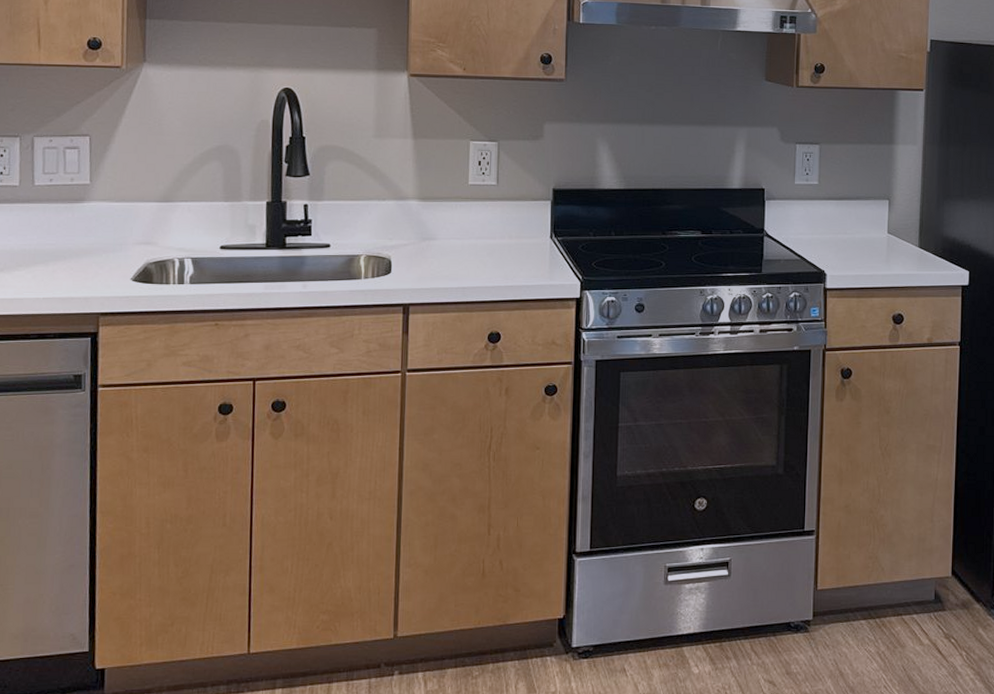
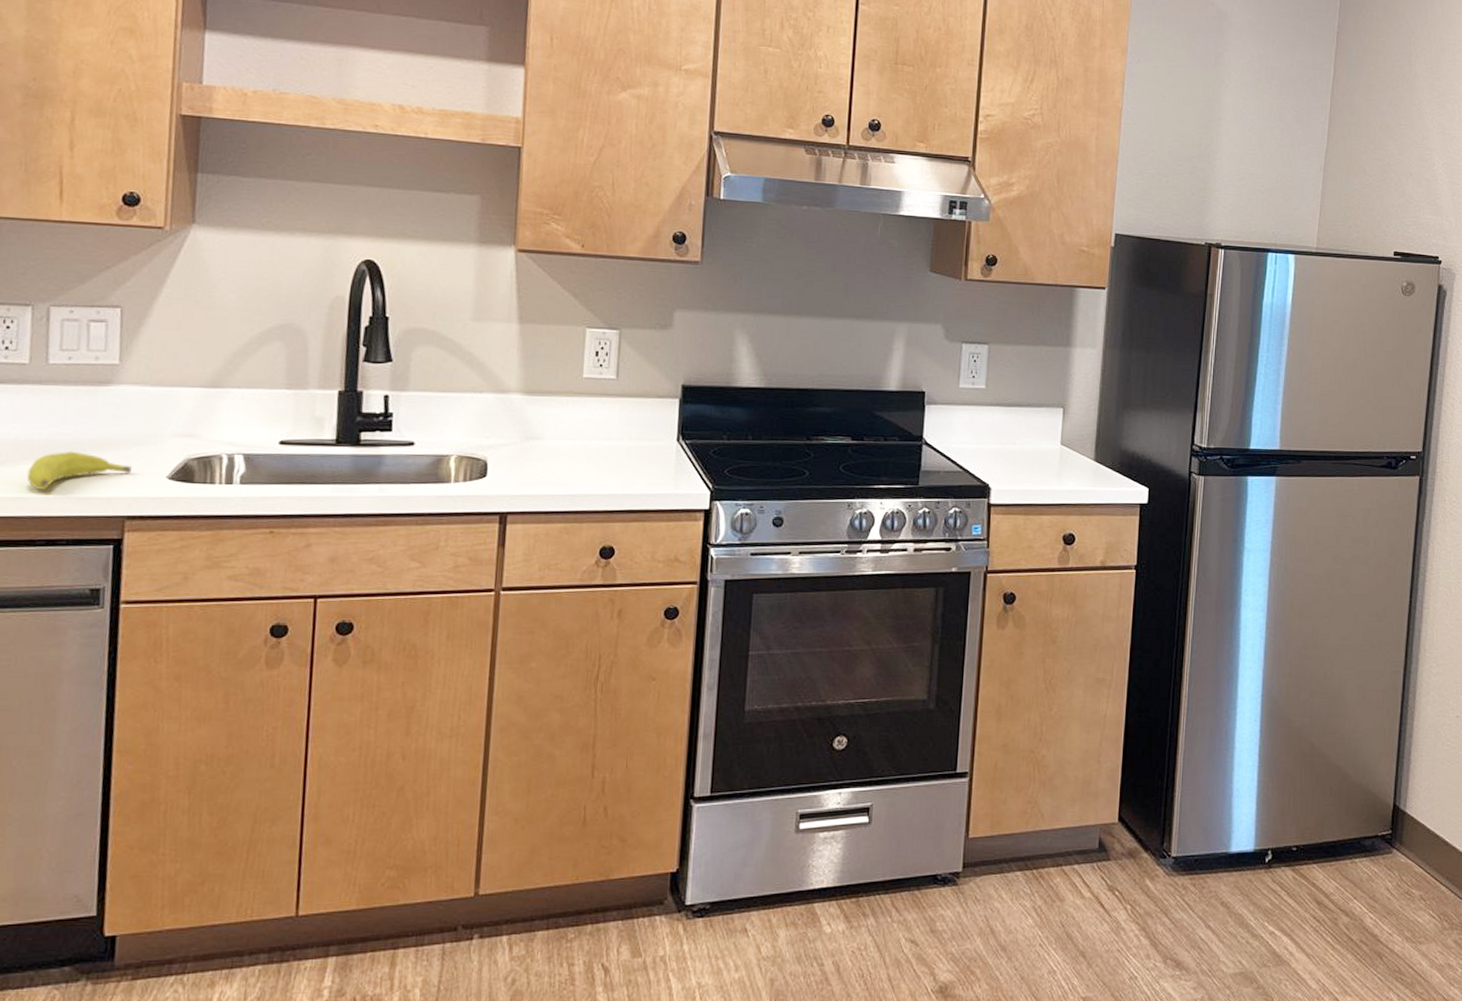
fruit: none [21,258,103,292] -> present [26,451,132,490]

